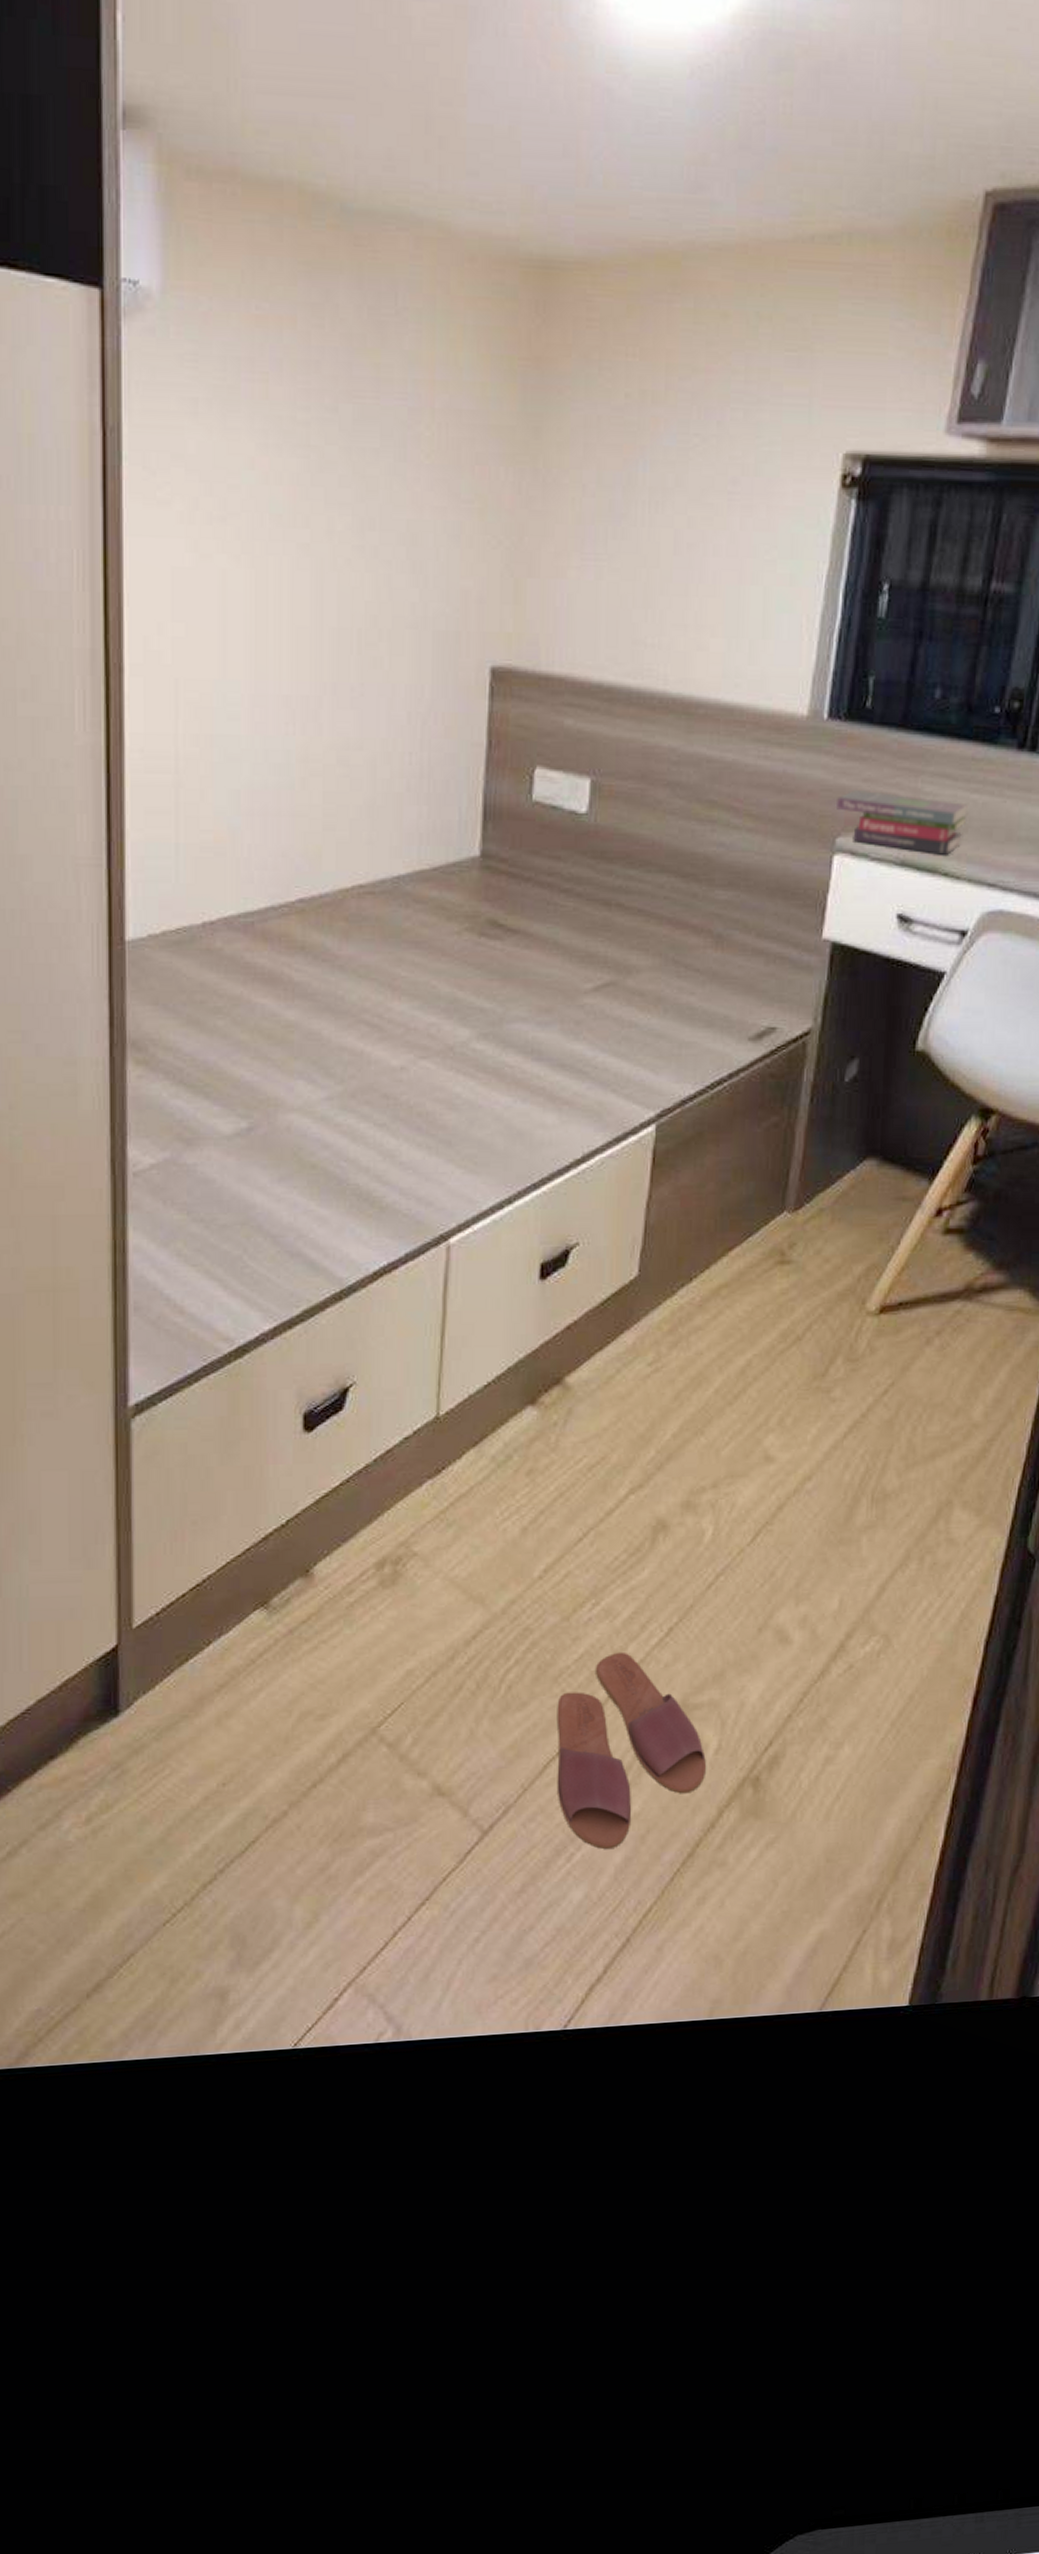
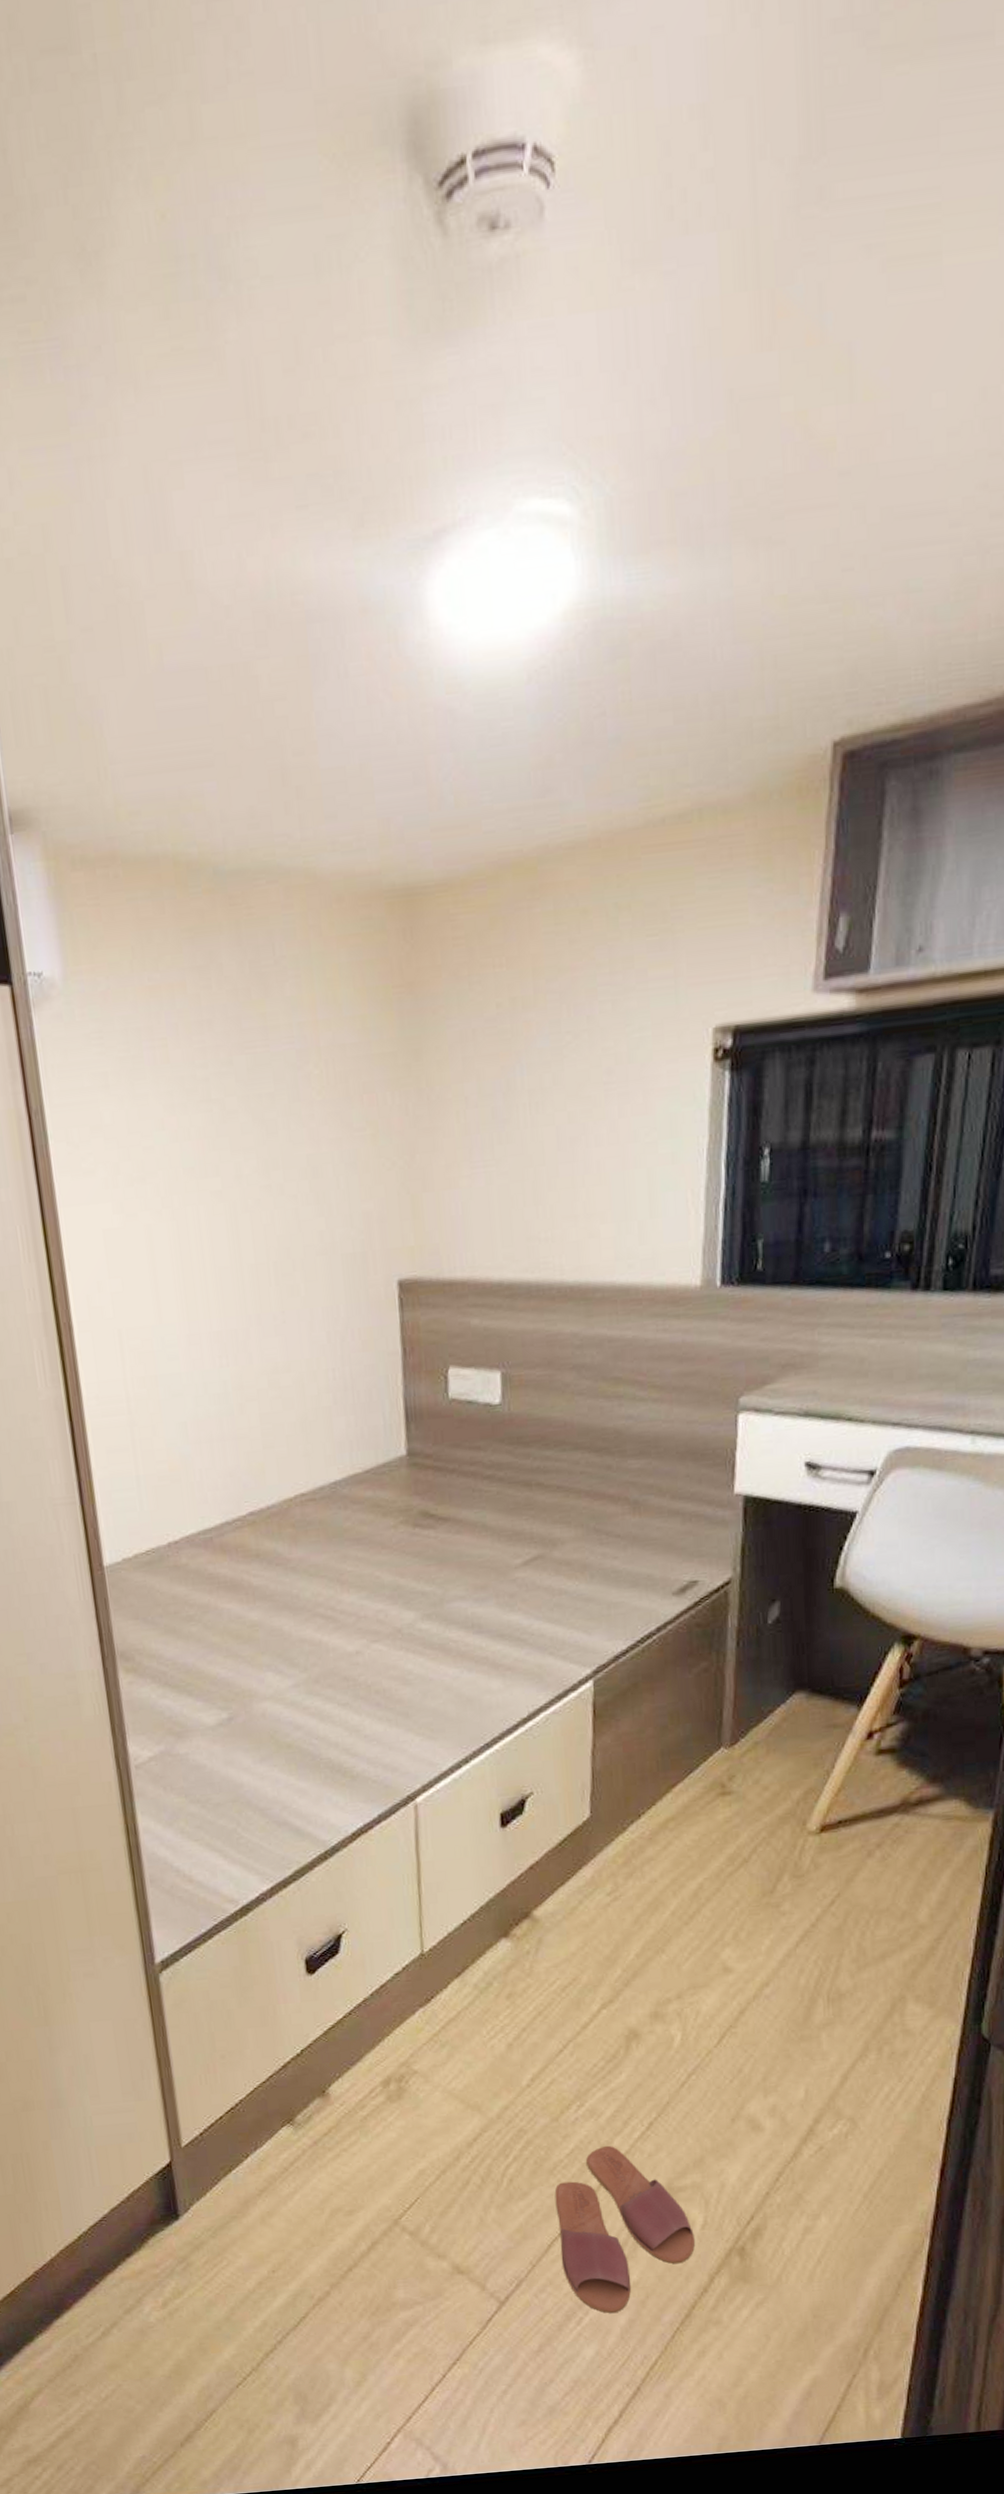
books: present [837,790,968,855] -> none [737,1348,866,1402]

